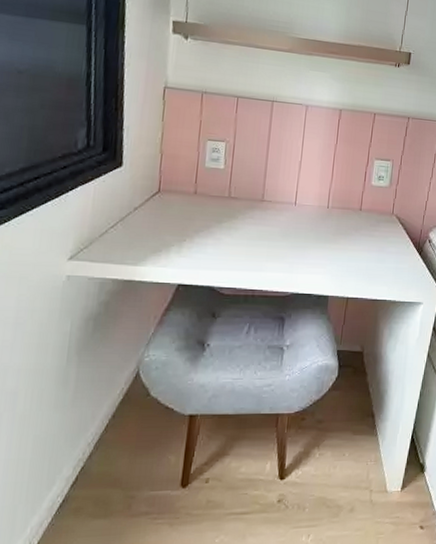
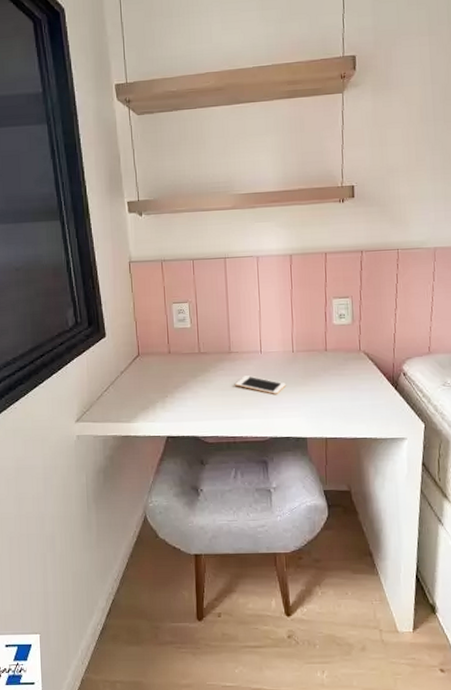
cell phone: none [263,227,316,249] -> present [235,376,286,394]

